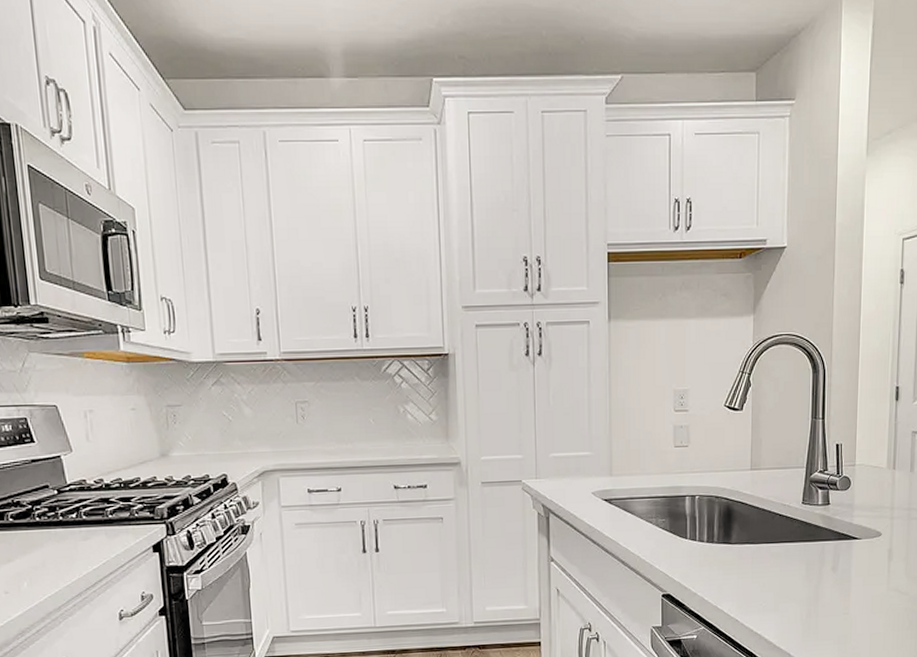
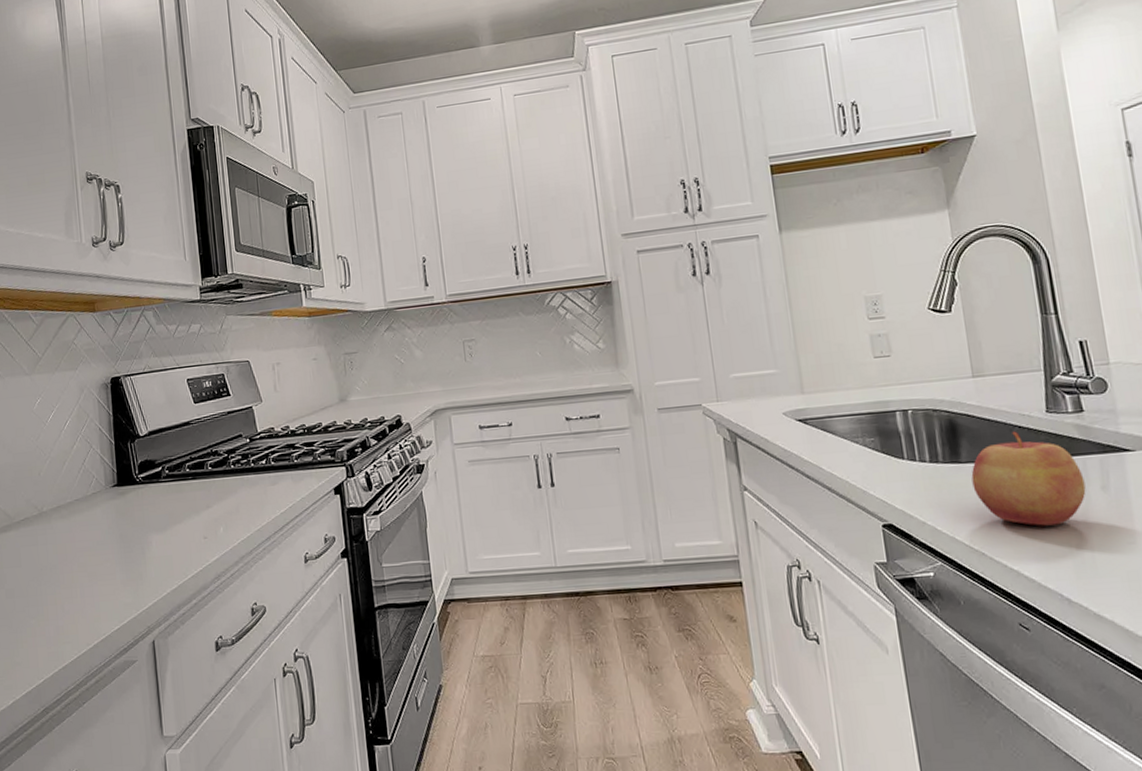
apple: none [737,518,821,599] -> present [971,431,1086,526]

